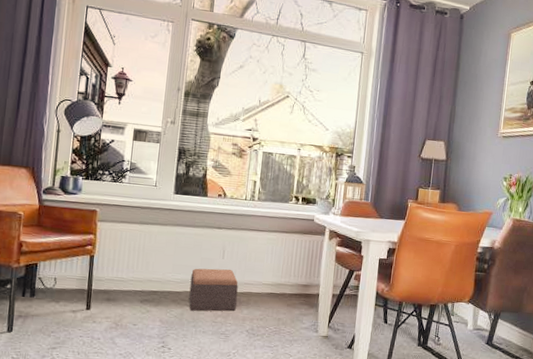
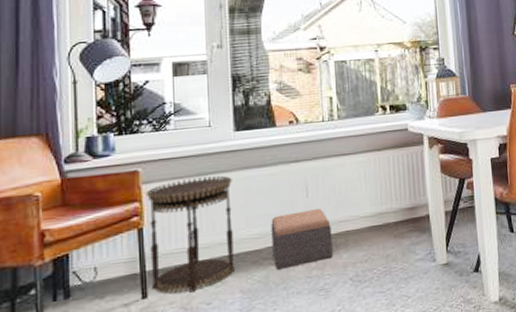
side table: none [95,224,167,313] -> present [145,175,234,294]

